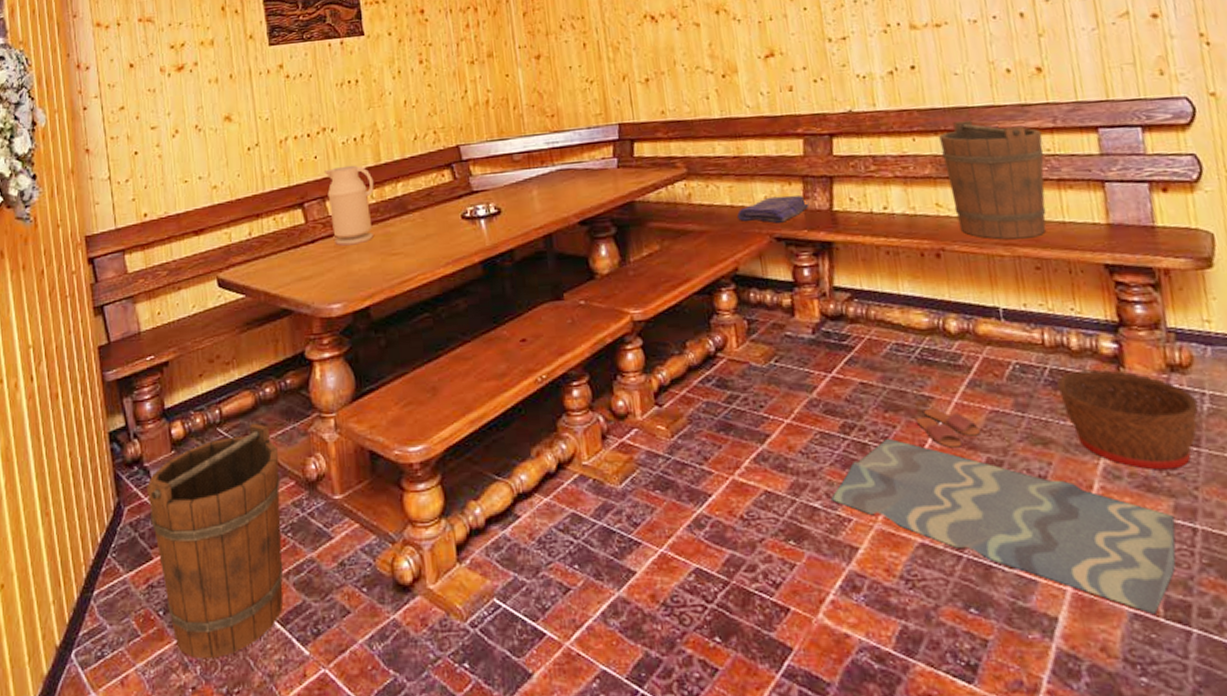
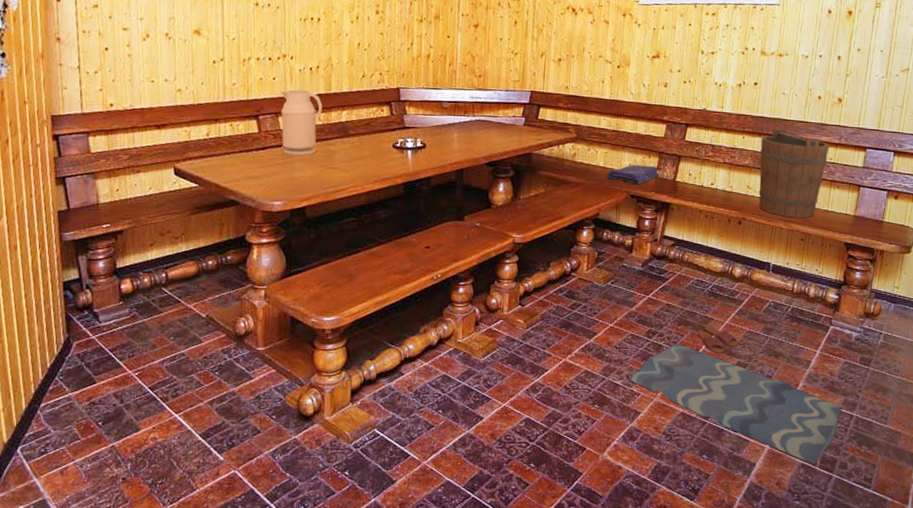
wooden bucket: present [146,422,284,659] -> none [94,286,214,459]
basket: present [1056,369,1199,470] -> none [793,310,876,379]

